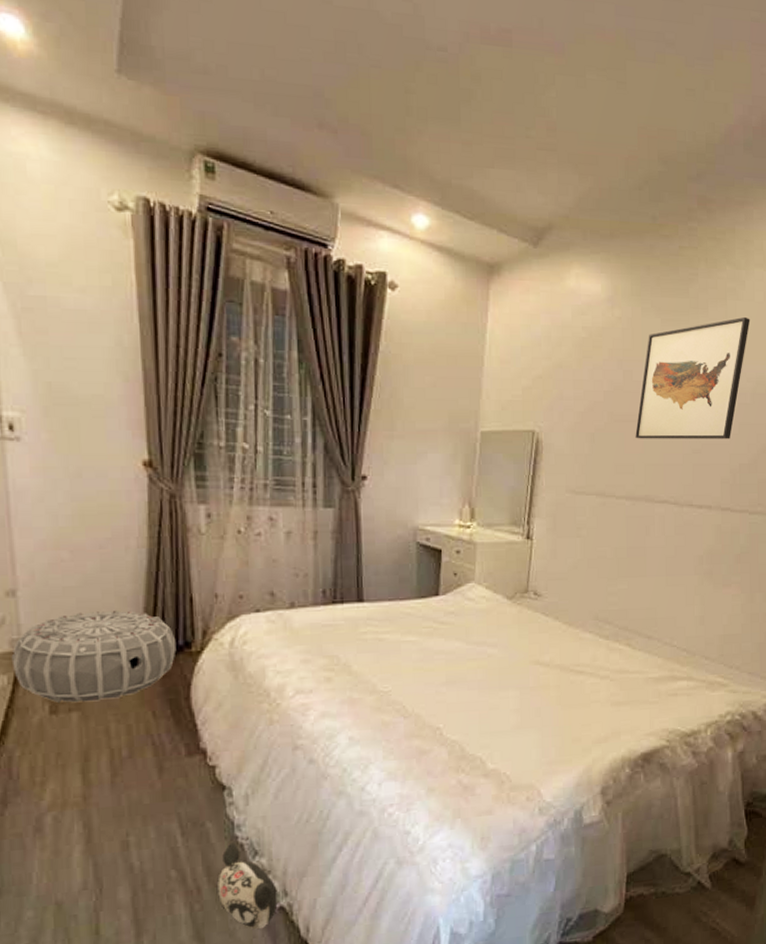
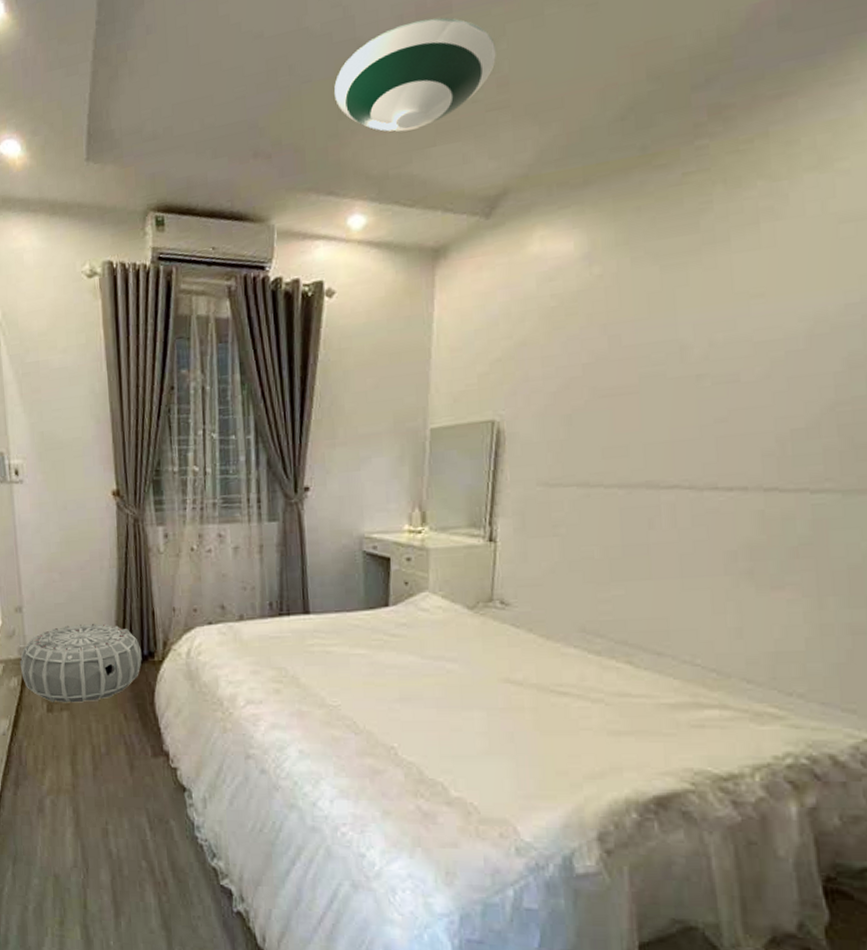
plush toy: present [216,842,278,929] -> none [180,842,235,929]
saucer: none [403,42,547,147] -> present [334,17,496,132]
wall art: present [635,316,750,439] -> none [628,238,800,415]

